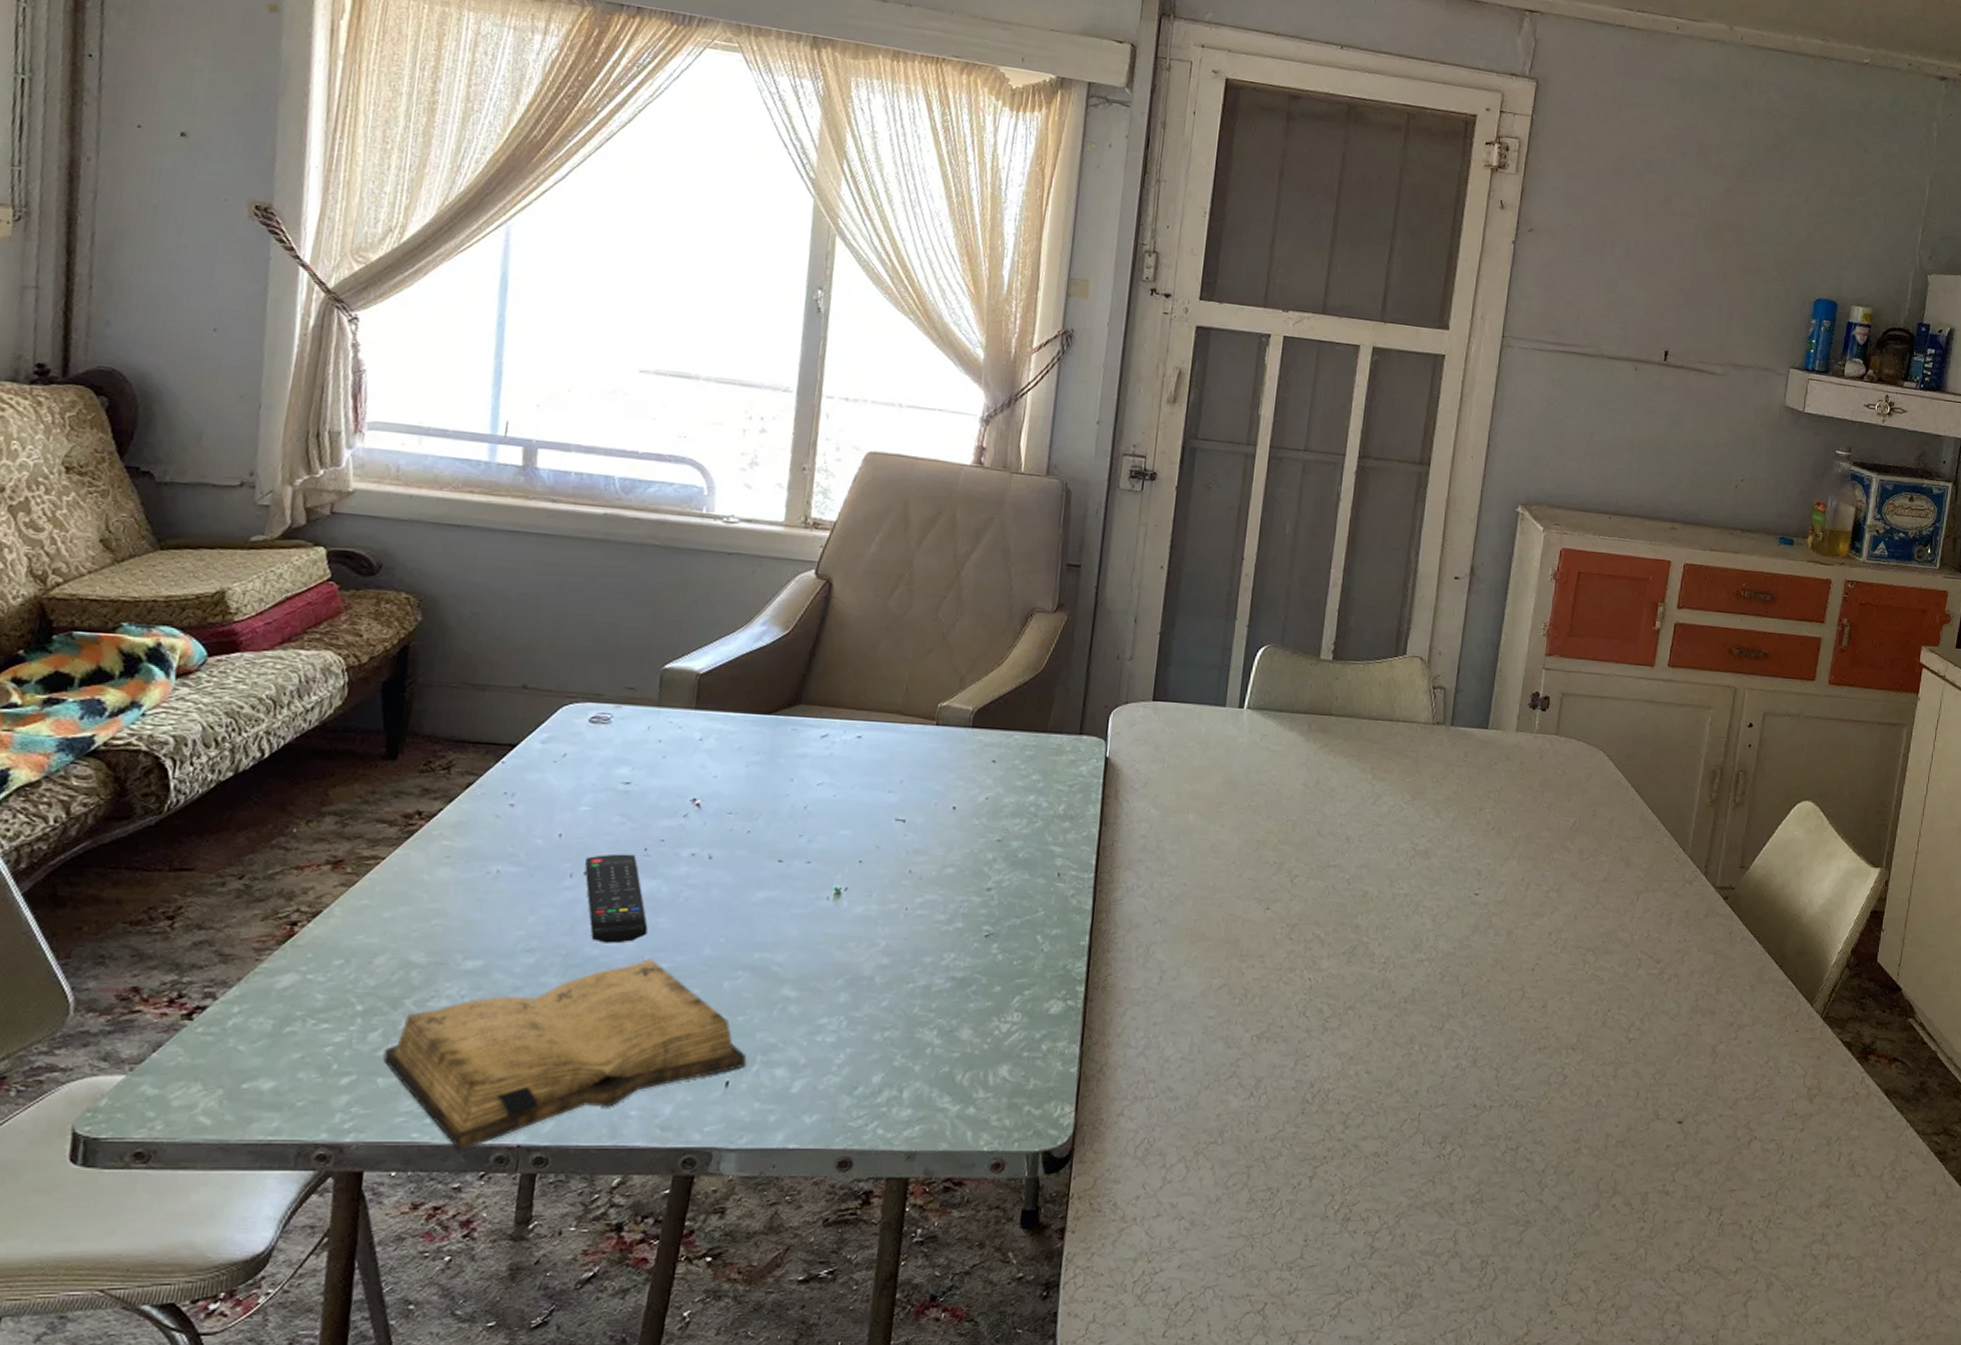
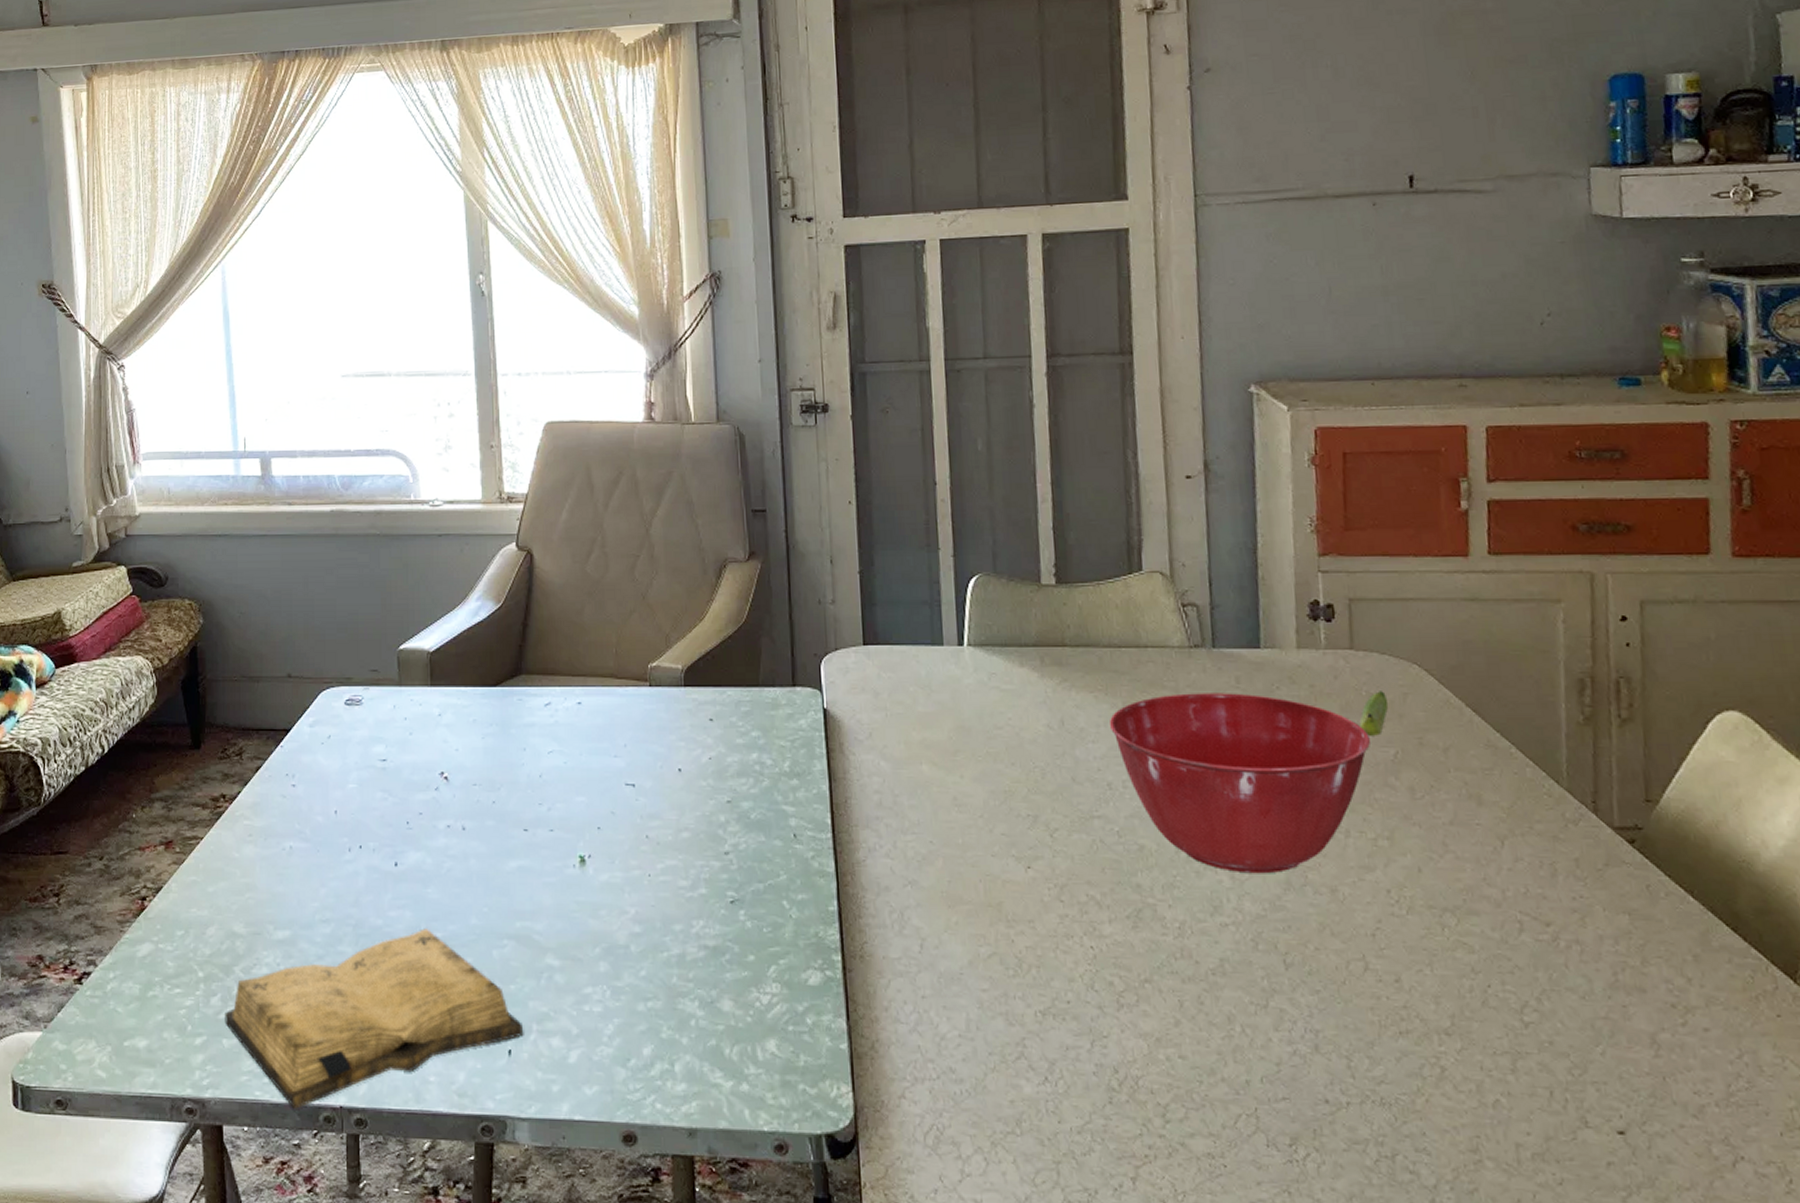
remote control: present [585,854,648,944] -> none [359,828,420,914]
mixing bowl: none [1356,763,1559,918] -> present [1109,693,1372,874]
banana: none [1552,770,1577,807] -> present [1359,691,1389,736]

